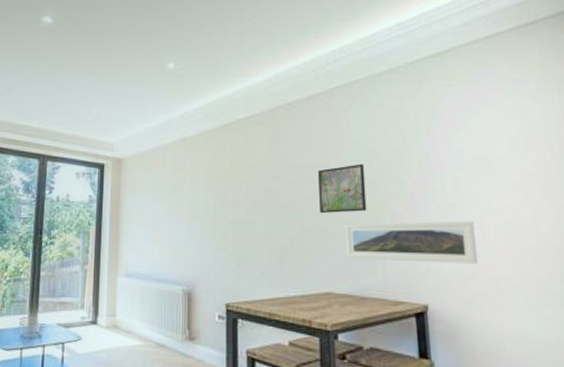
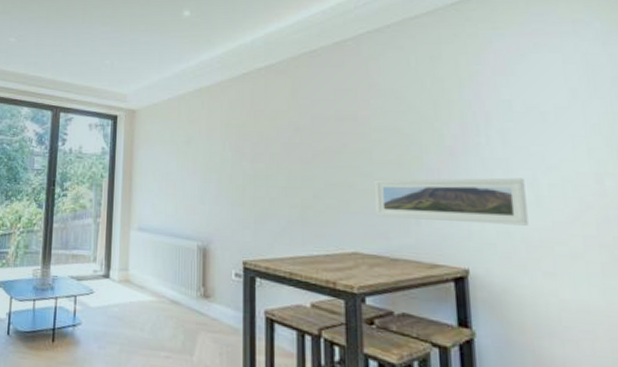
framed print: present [317,164,367,214] -> none [344,115,400,169]

